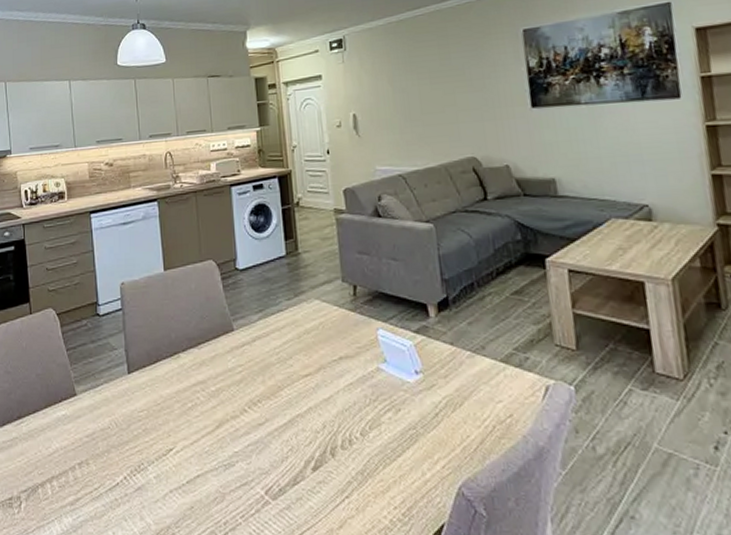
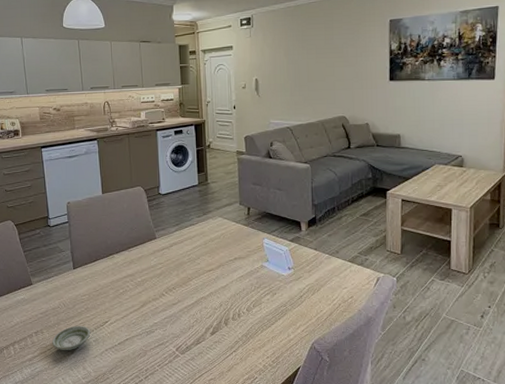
saucer: none [99,454,150,491] -> present [51,325,91,350]

